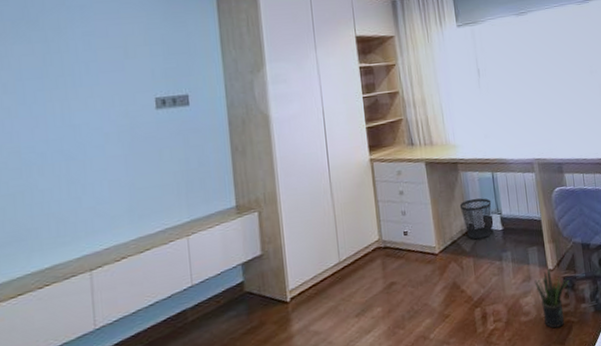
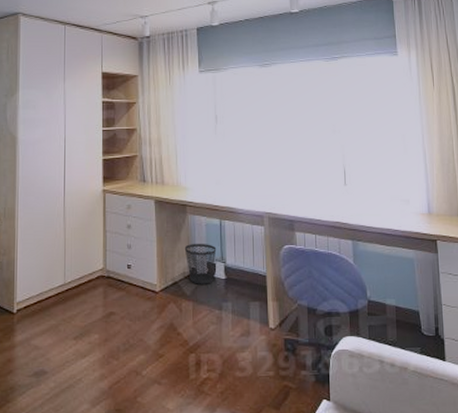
potted plant: present [534,268,570,329] -> none [253,326,291,391]

